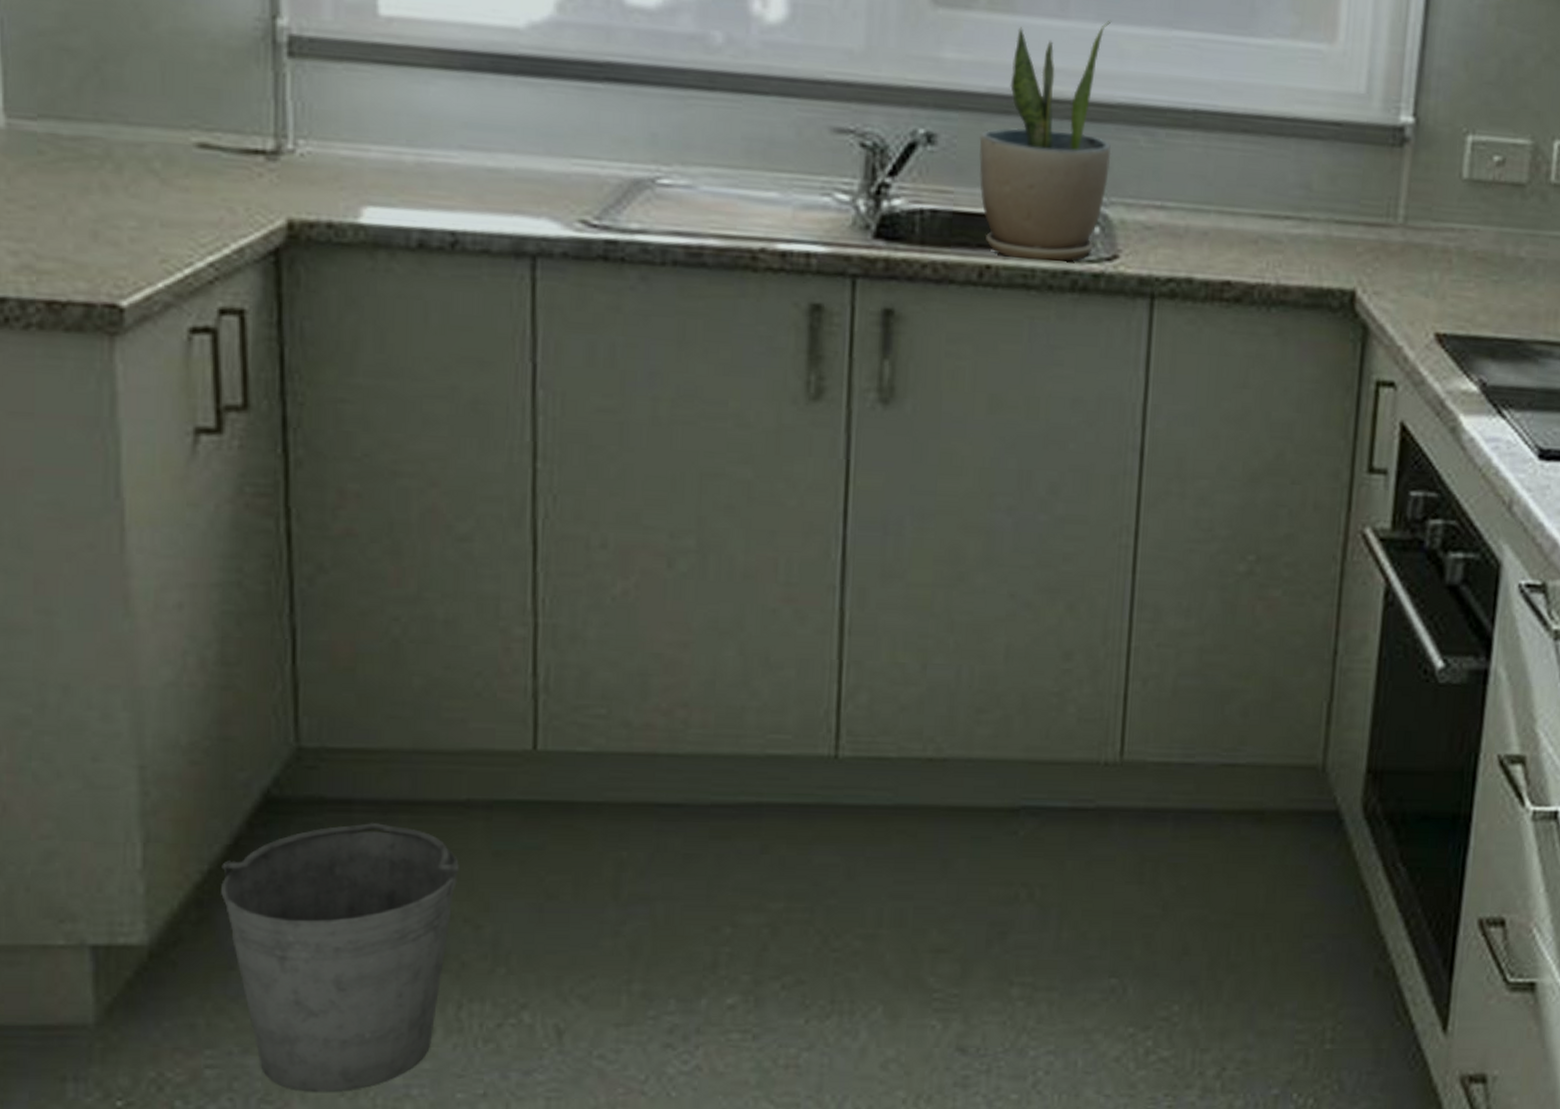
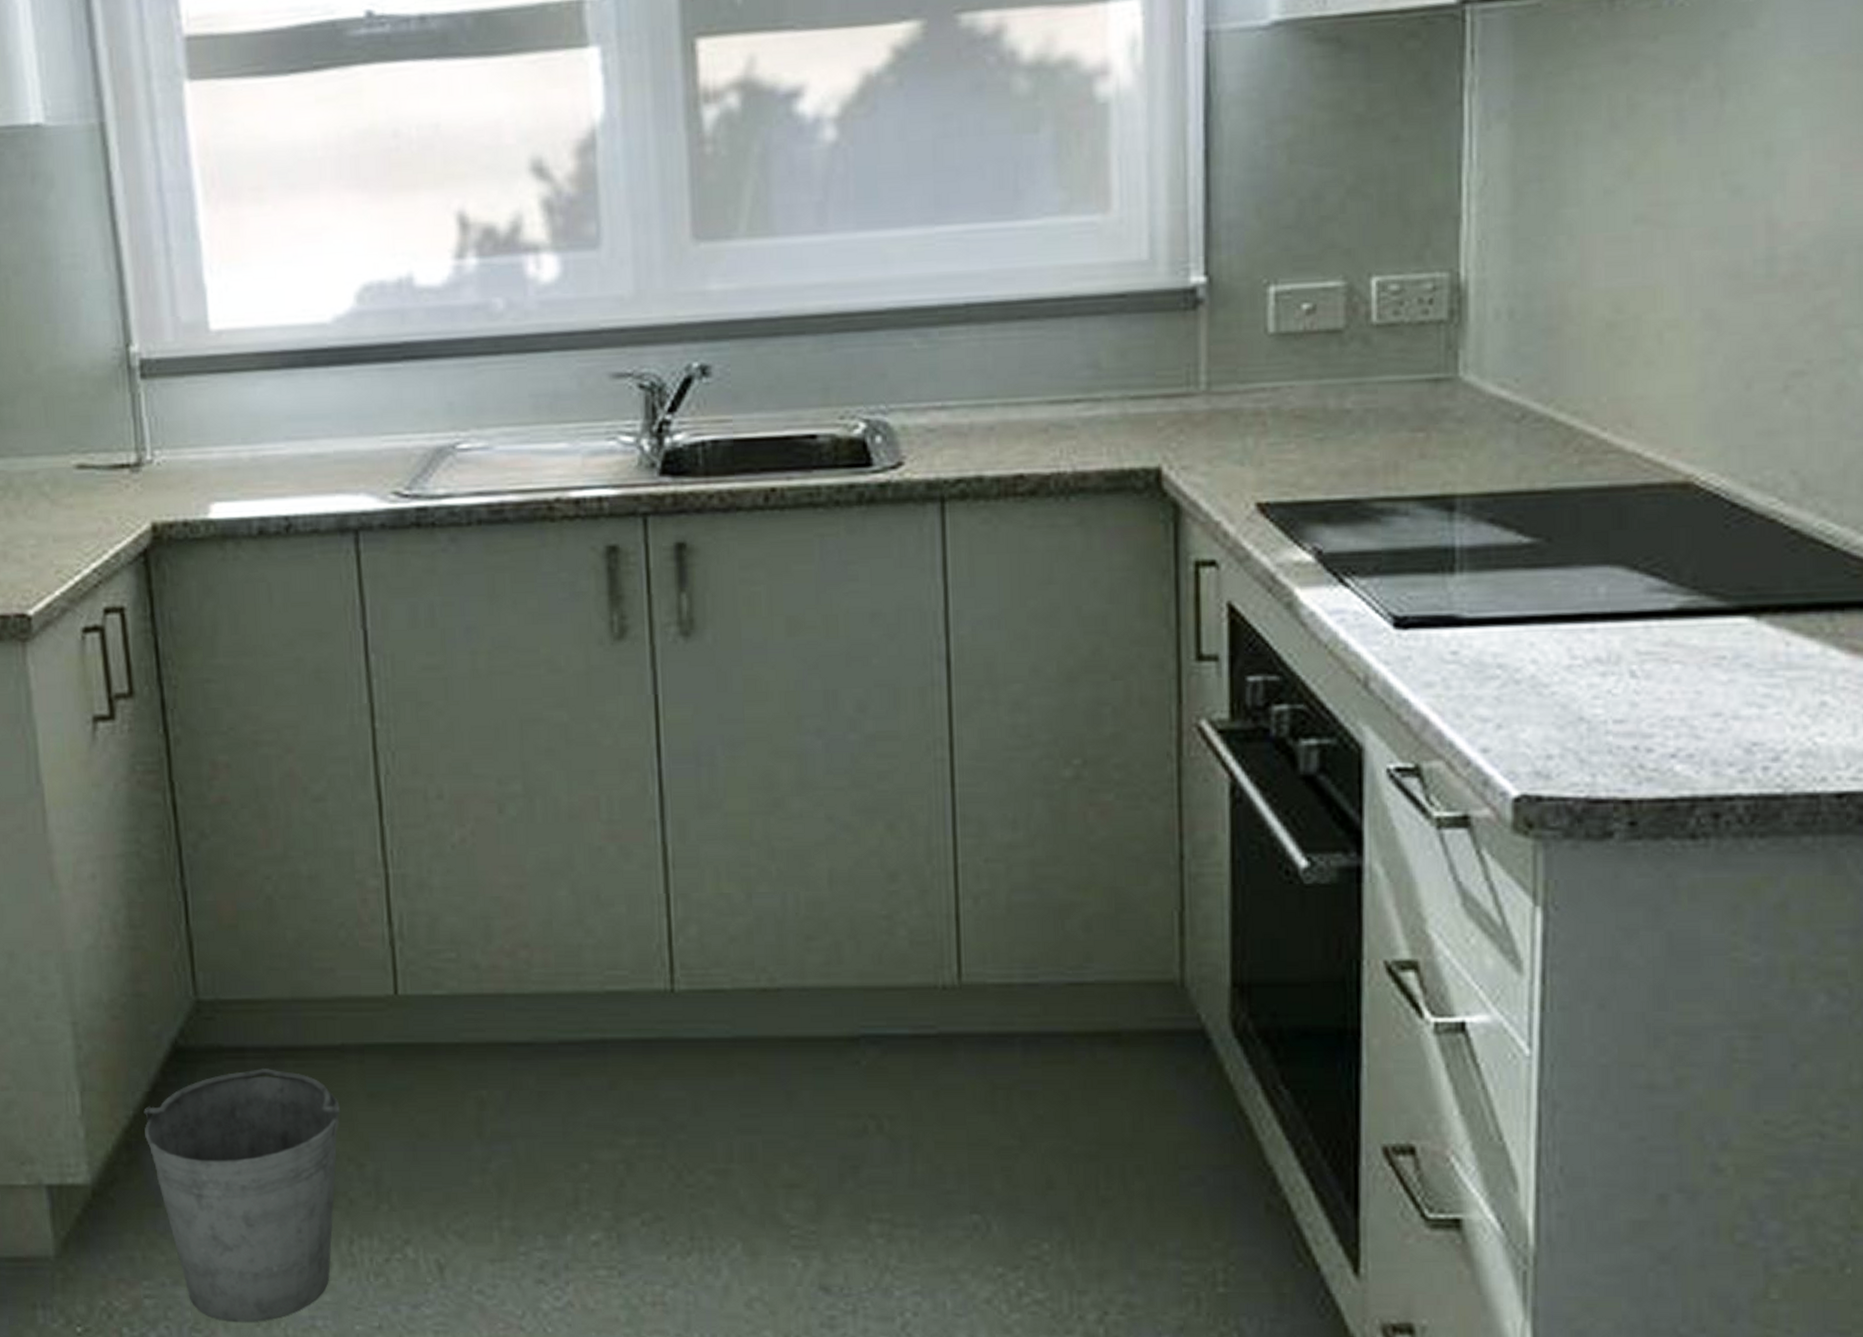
potted plant: present [979,19,1112,262] -> none [752,226,885,478]

